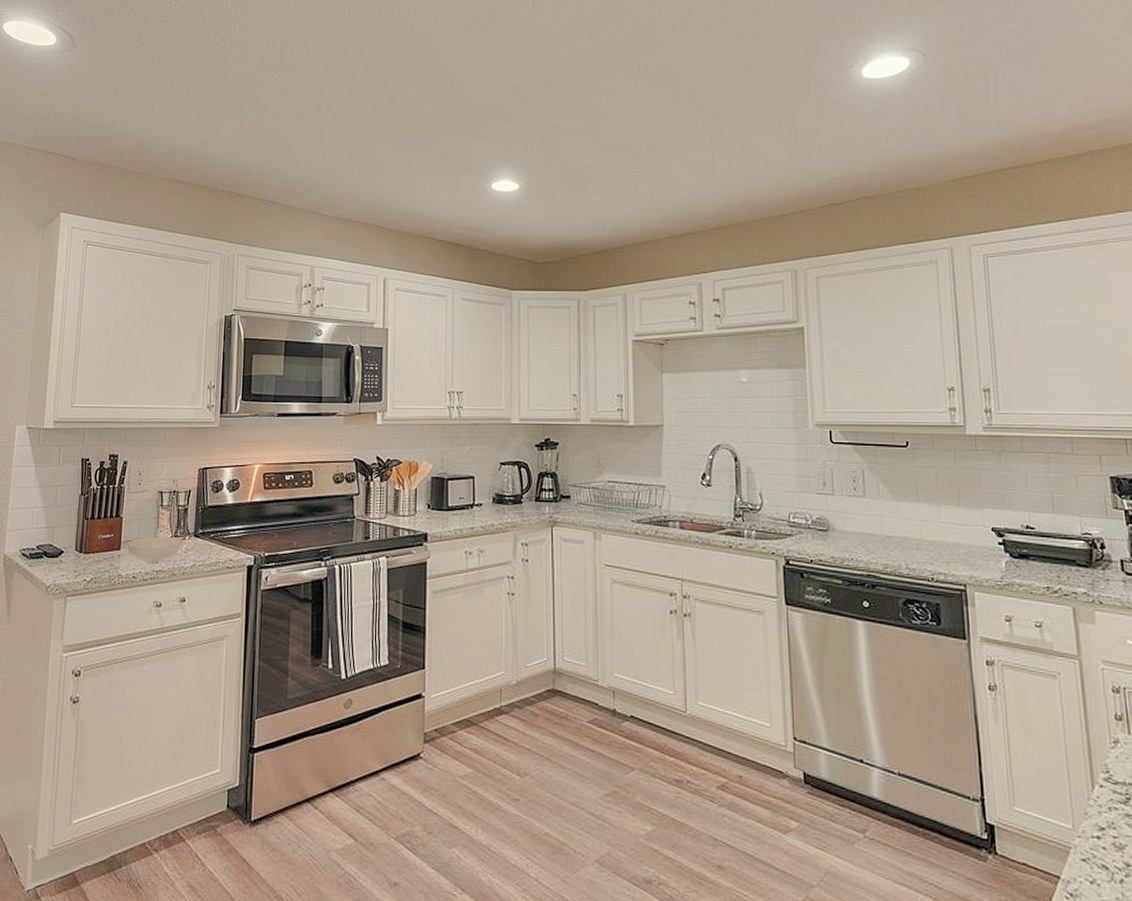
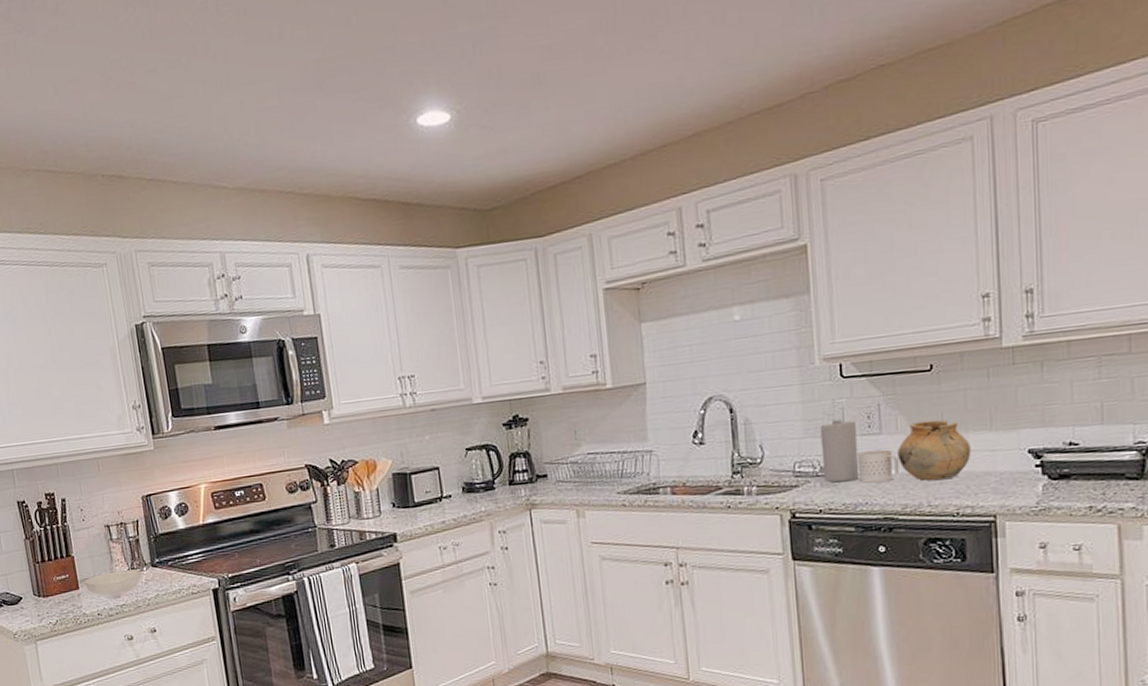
paper towel holder: none [812,479,846,537] -> present [819,419,860,483]
mug: none [844,511,881,542] -> present [857,449,899,483]
ceramic pot: none [879,490,943,546] -> present [898,420,971,481]

